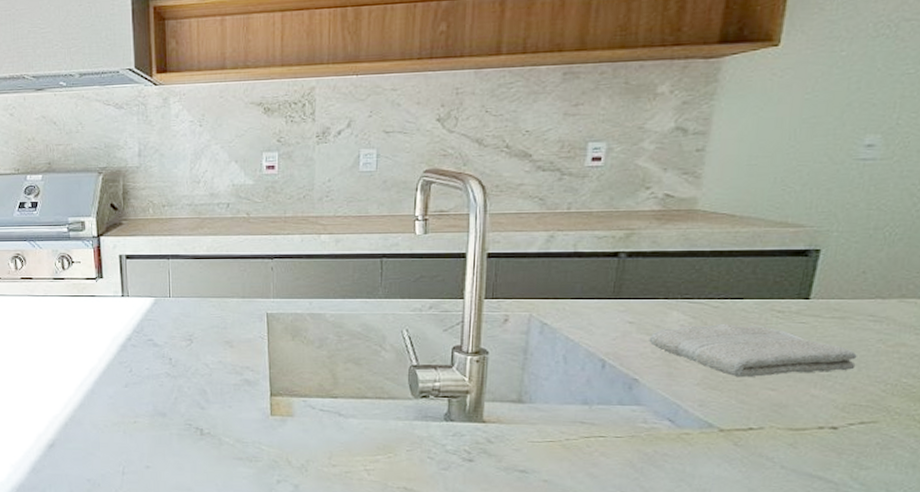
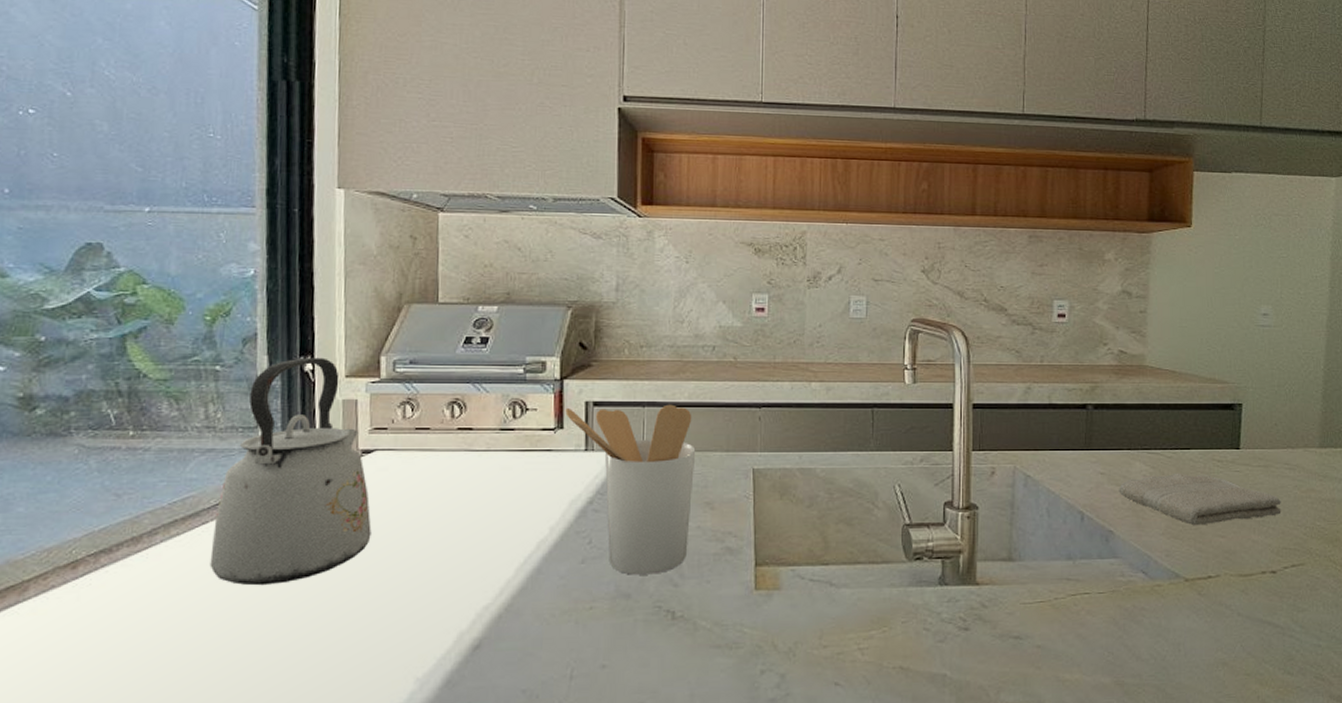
utensil holder: none [103,257,215,399] -> present [565,404,696,575]

